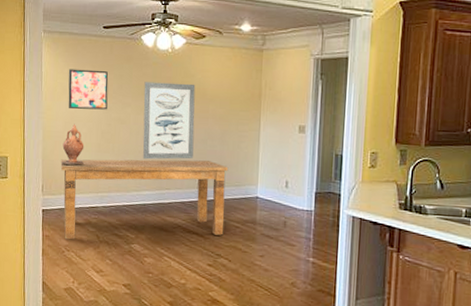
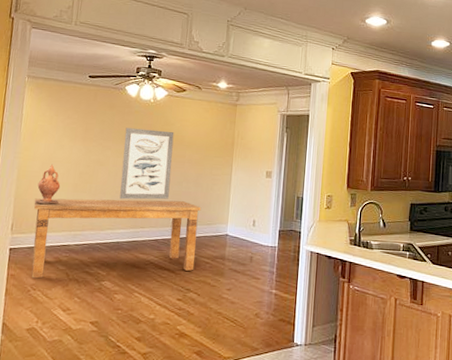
wall art: present [68,69,109,110] -> none [47,112,90,152]

